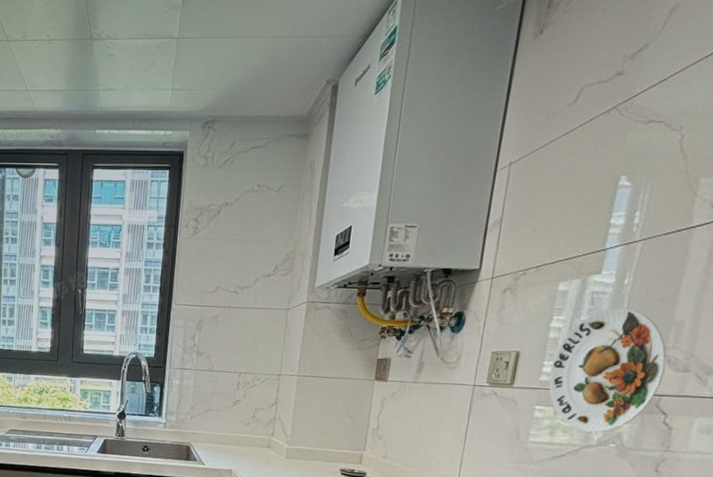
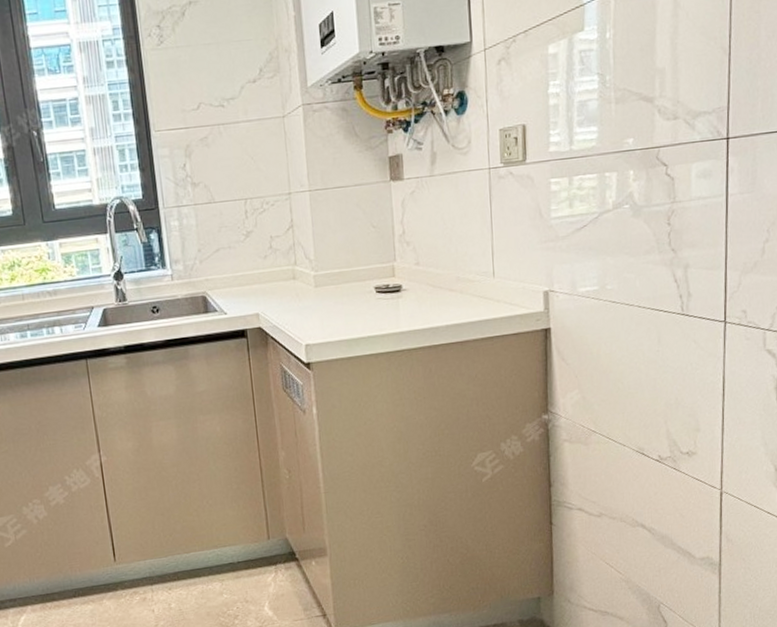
decorative plate: present [548,307,667,433] -> none [557,62,658,198]

